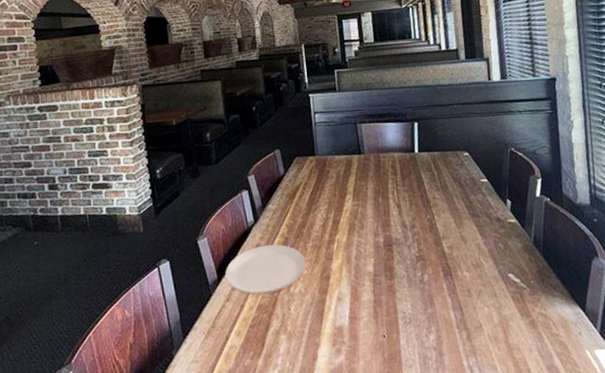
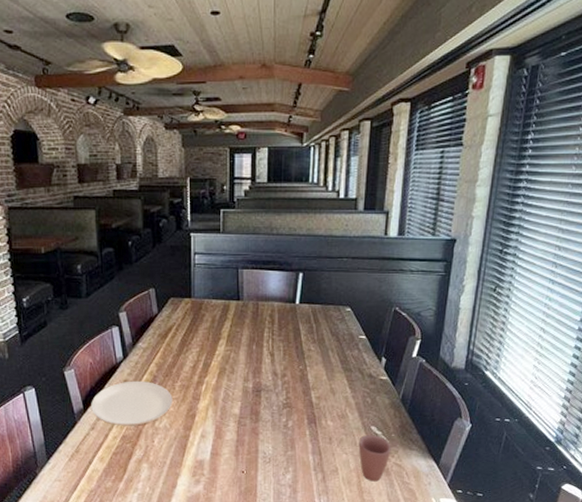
cup: none [498,283,534,337] -> present [358,435,391,482]

